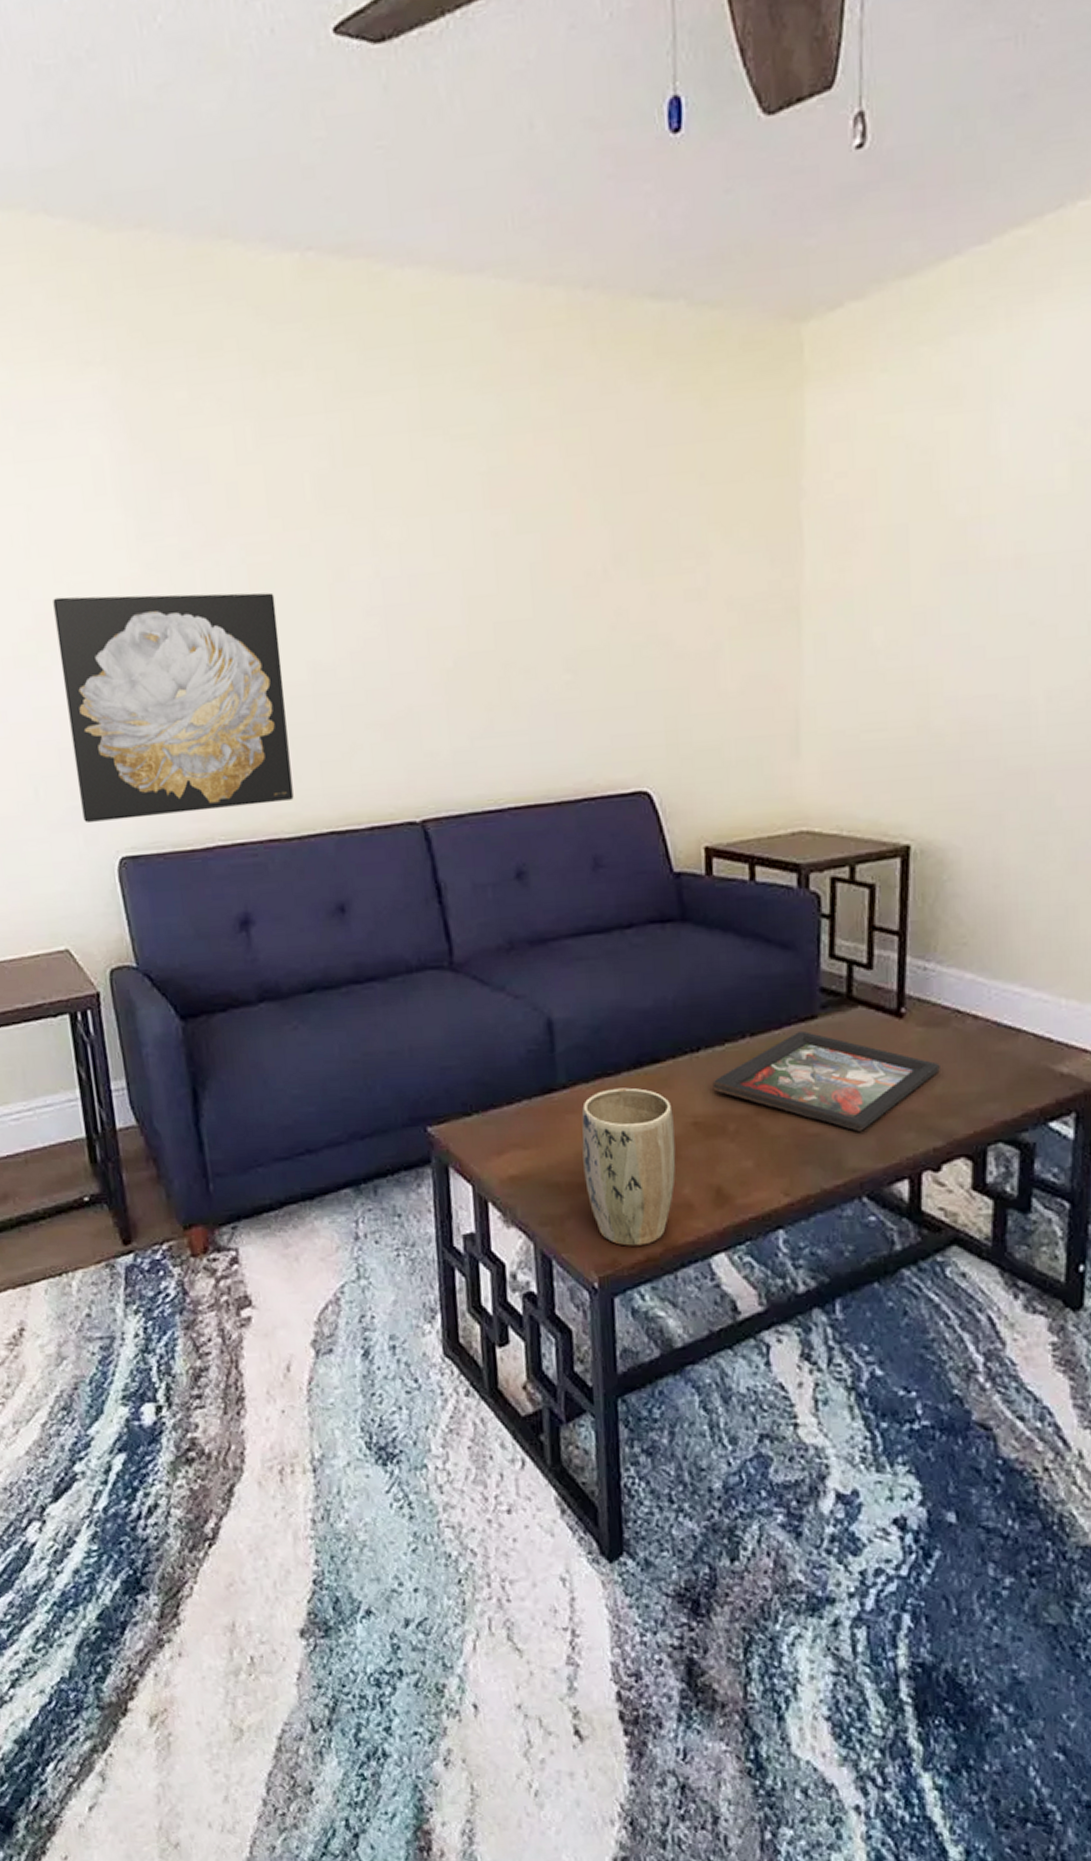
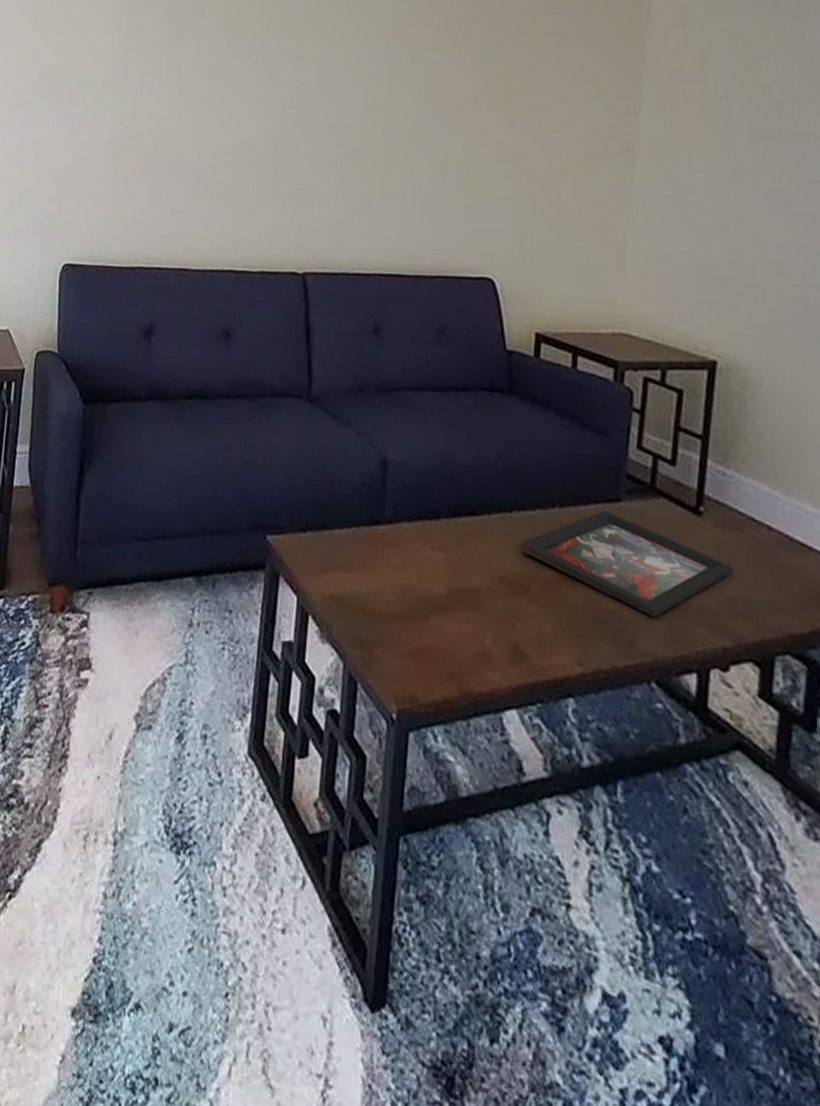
wall art: present [53,592,294,822] -> none [42,64,218,240]
plant pot: present [581,1087,676,1246] -> none [396,531,483,687]

